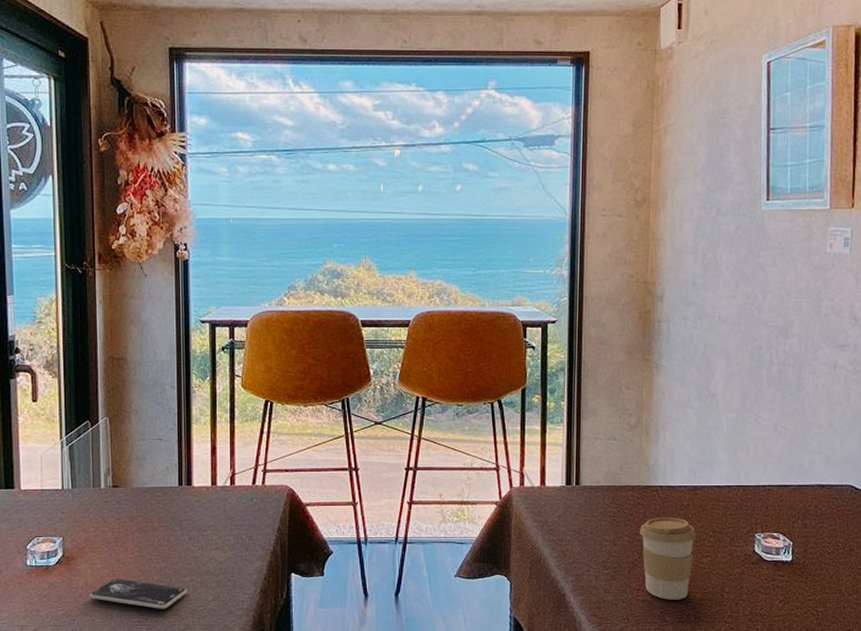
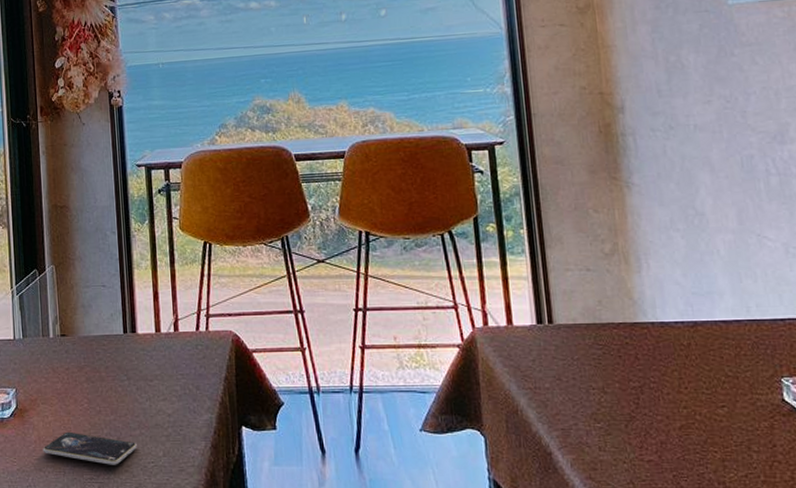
coffee cup: present [640,517,696,600] -> none [633,359,706,461]

